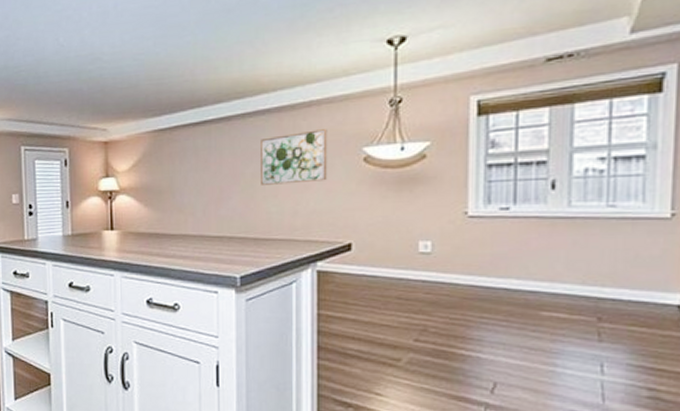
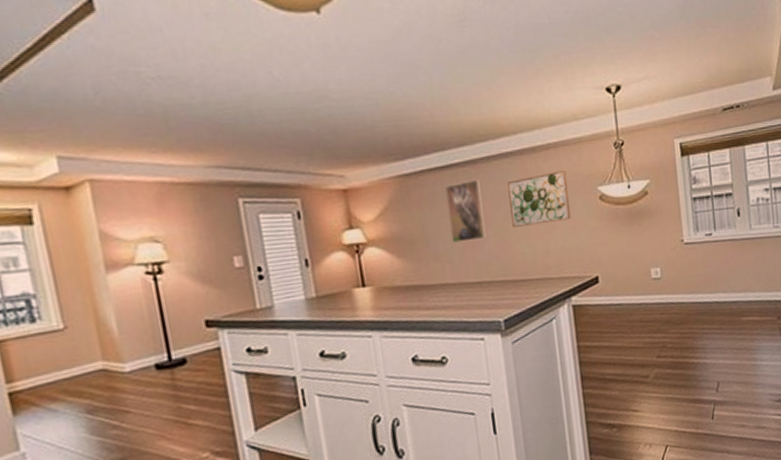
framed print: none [196,136,232,197] -> present [445,180,486,243]

